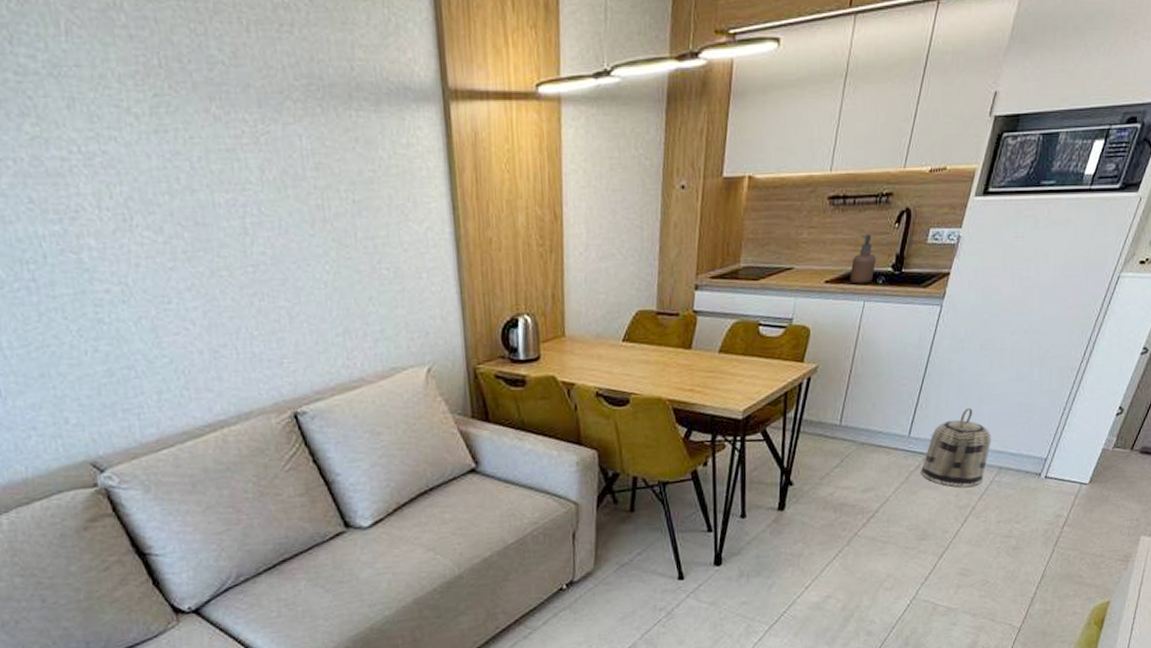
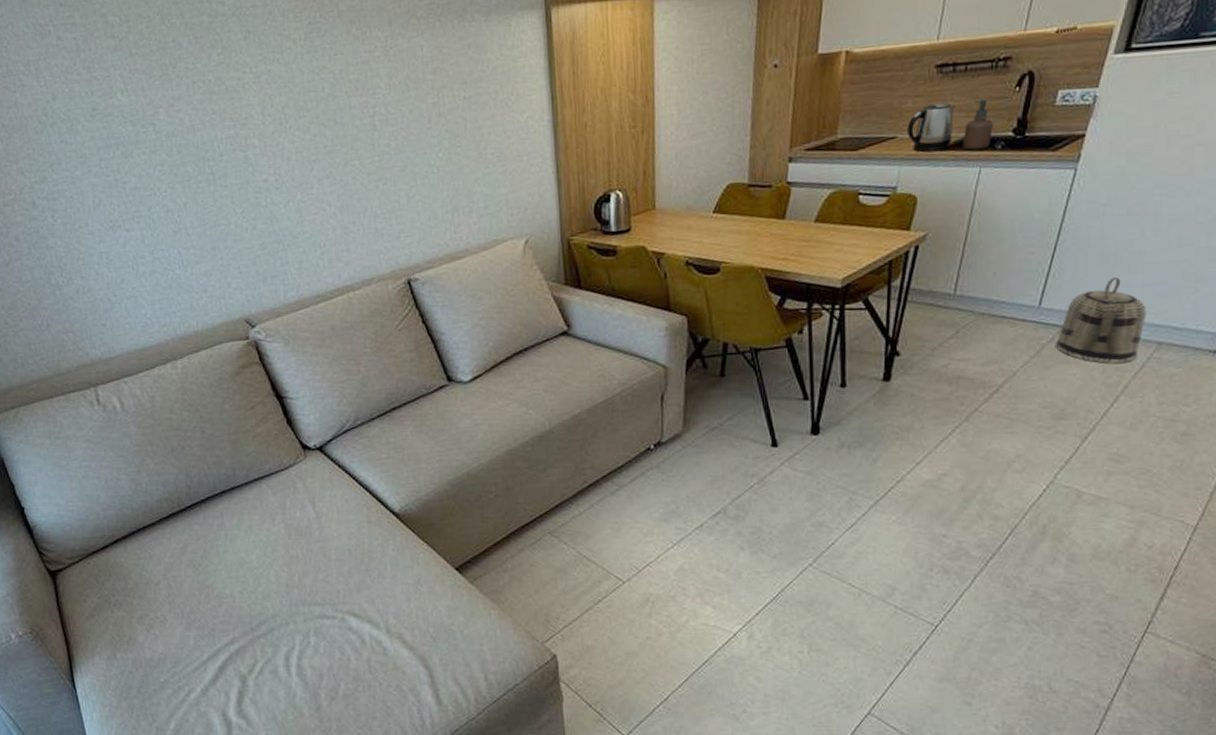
kettle: none [803,235,844,285] -> present [907,102,955,152]

